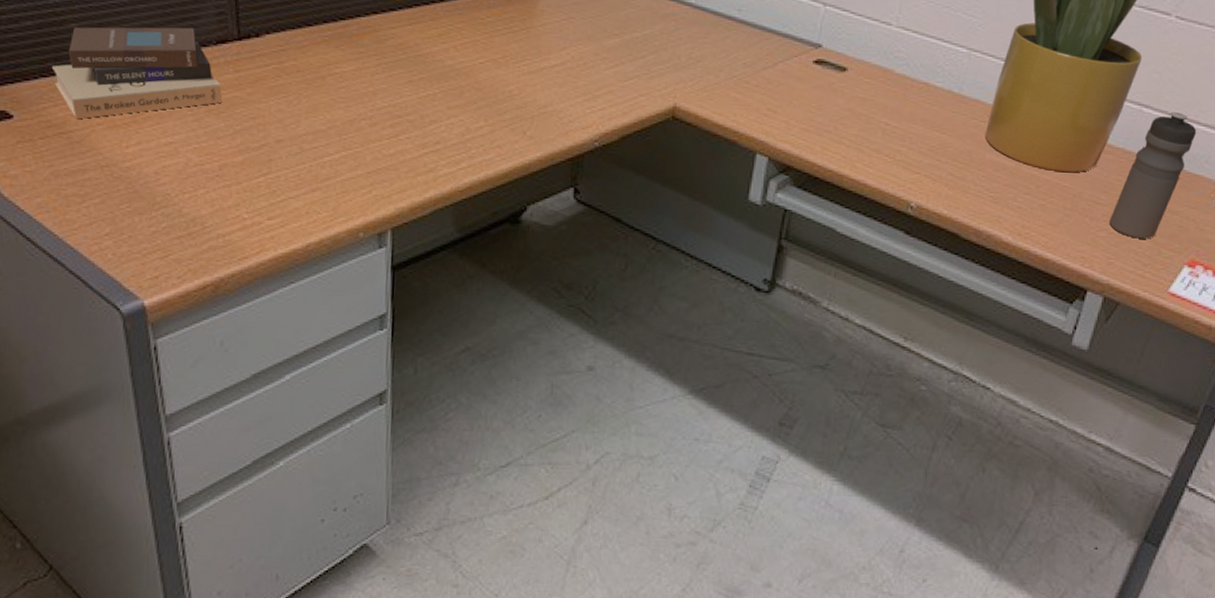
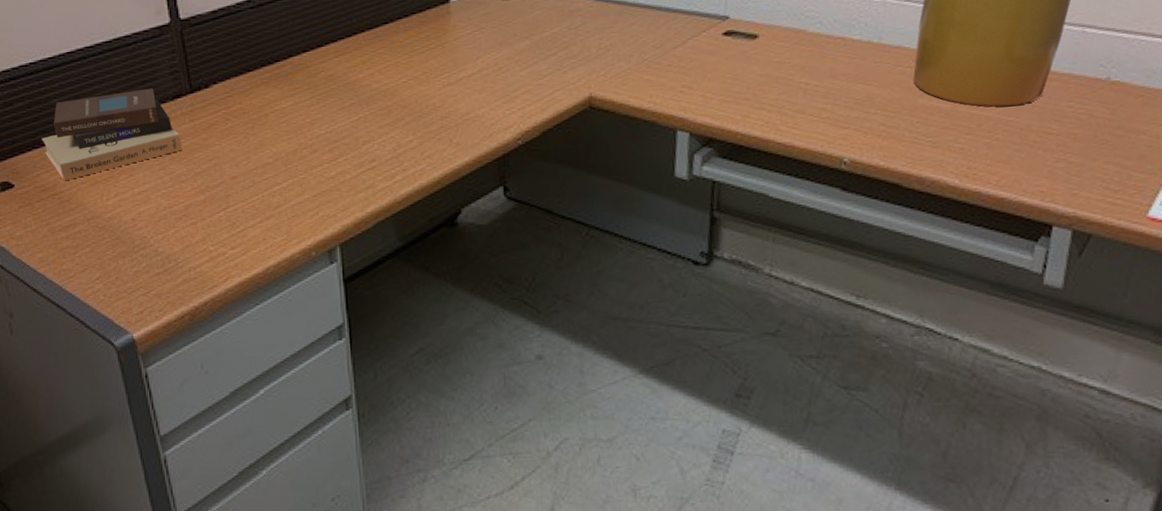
water bottle: present [1109,111,1197,239] -> none [1066,27,1153,165]

